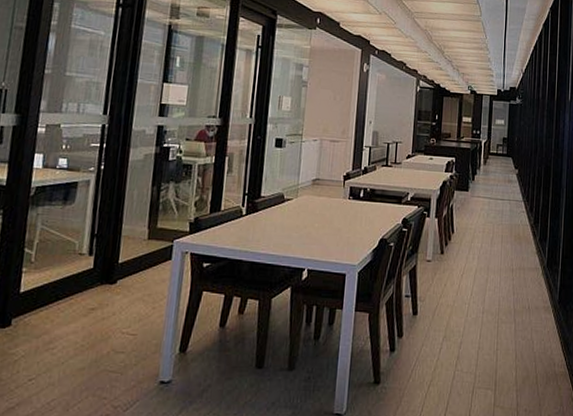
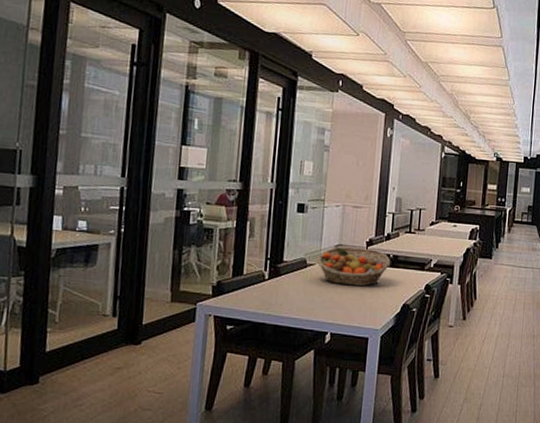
fruit basket: none [294,181,368,221] -> present [316,247,391,287]

